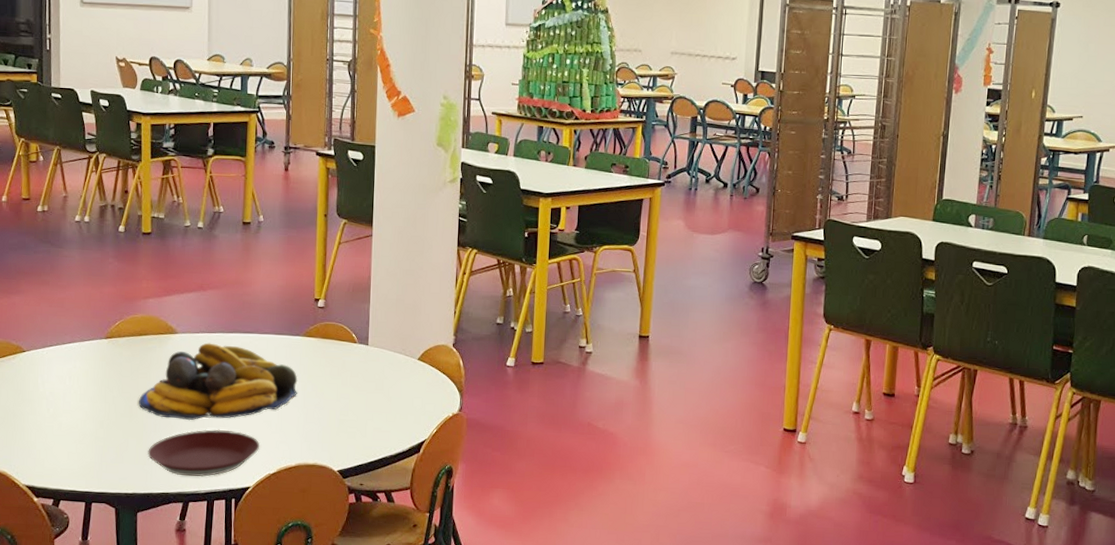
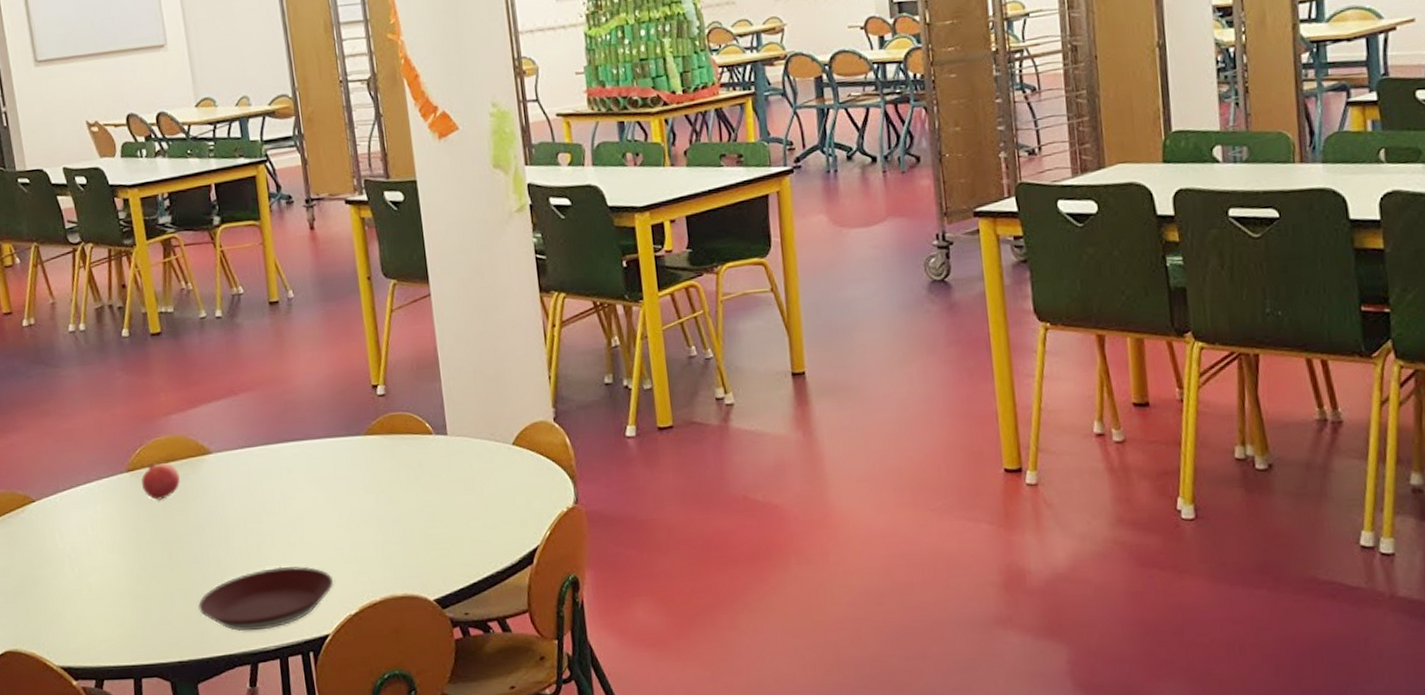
pomegranate: none [116,334,148,364] -> present [141,463,180,500]
fruit bowl: present [138,342,298,421] -> none [177,459,369,561]

